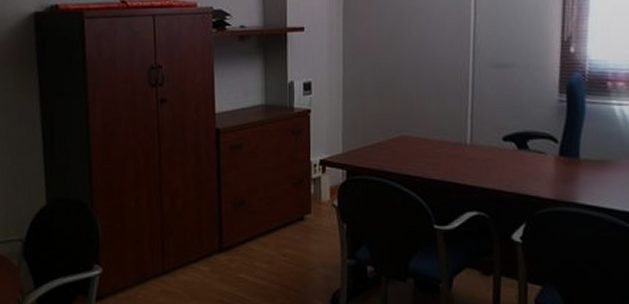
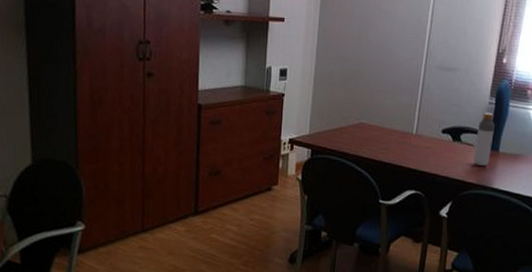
bottle: none [547,112,570,177] -> present [473,112,495,166]

